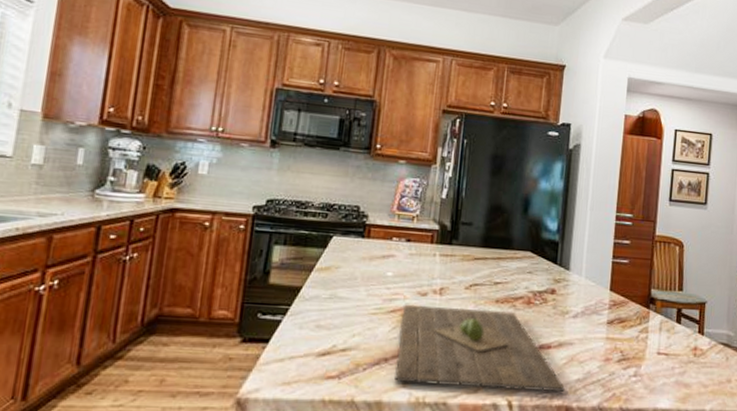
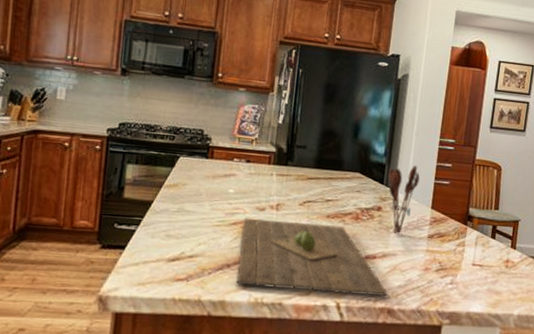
utensil holder: none [561,243,596,320] -> present [388,165,420,234]

